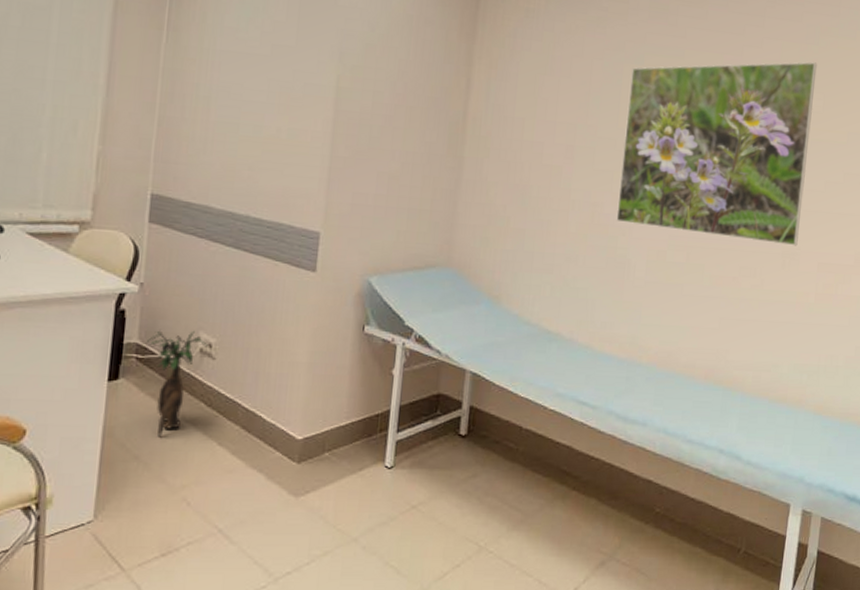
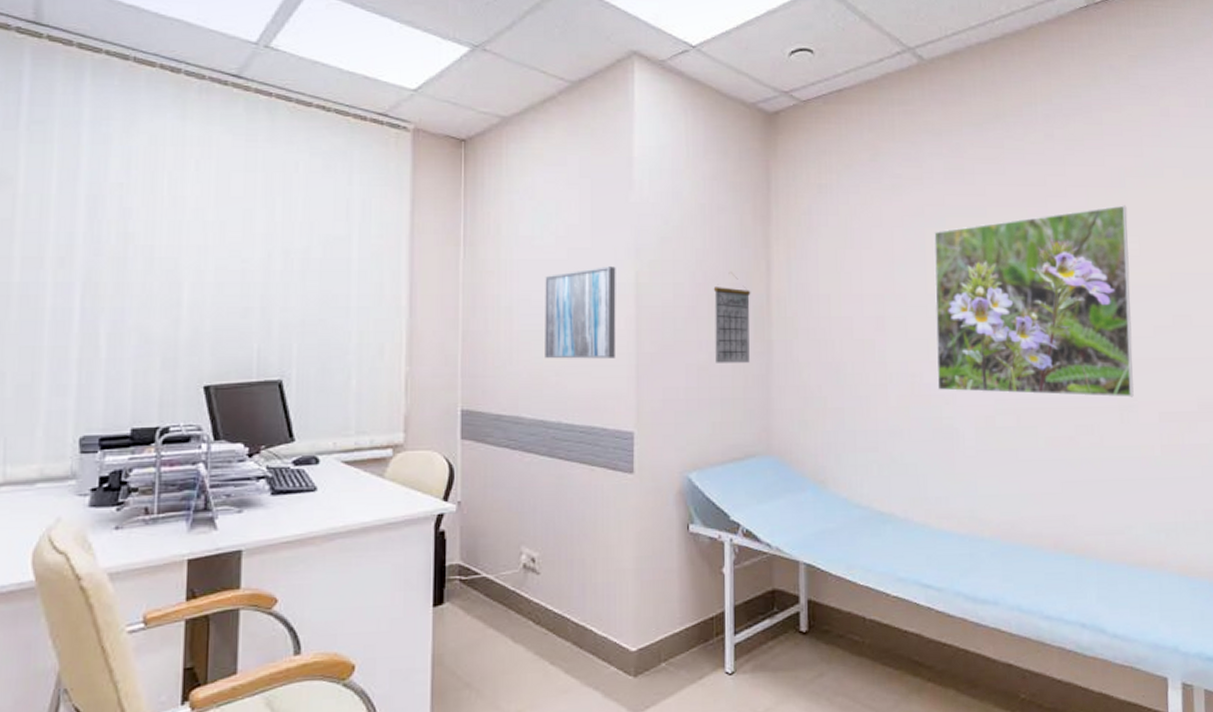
decorative plant: present [147,330,208,438] -> none [469,546,530,662]
wall art: none [239,66,318,159] -> present [545,266,616,359]
calendar: none [407,86,449,177] -> present [713,273,751,363]

